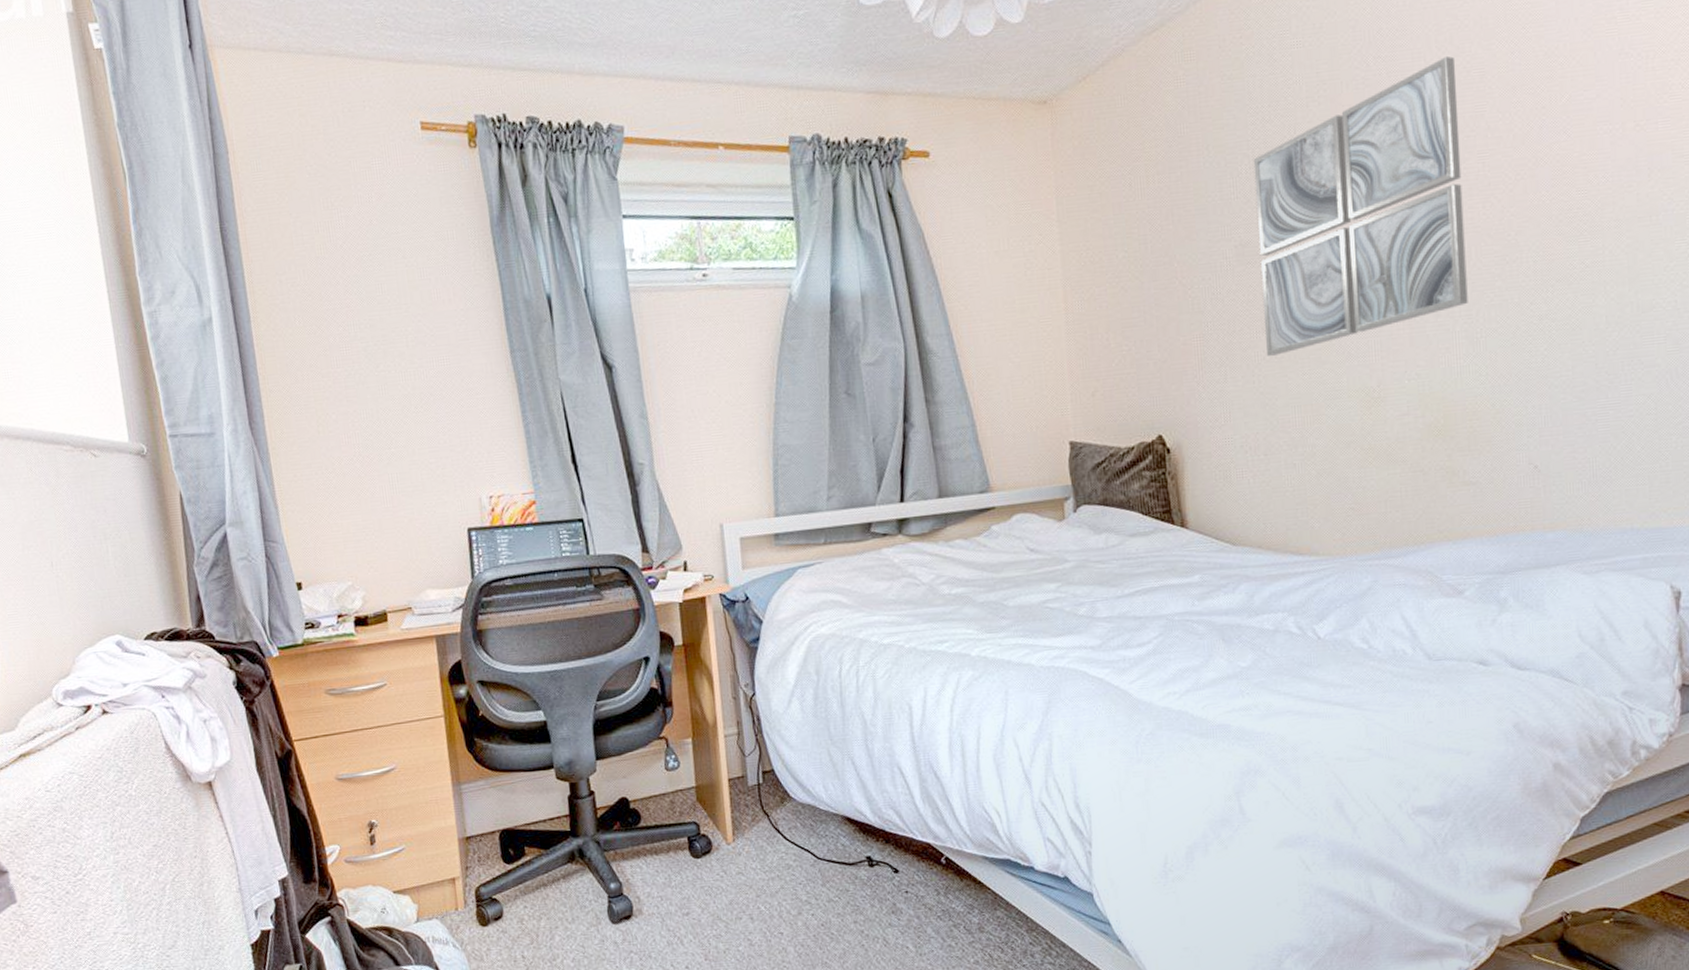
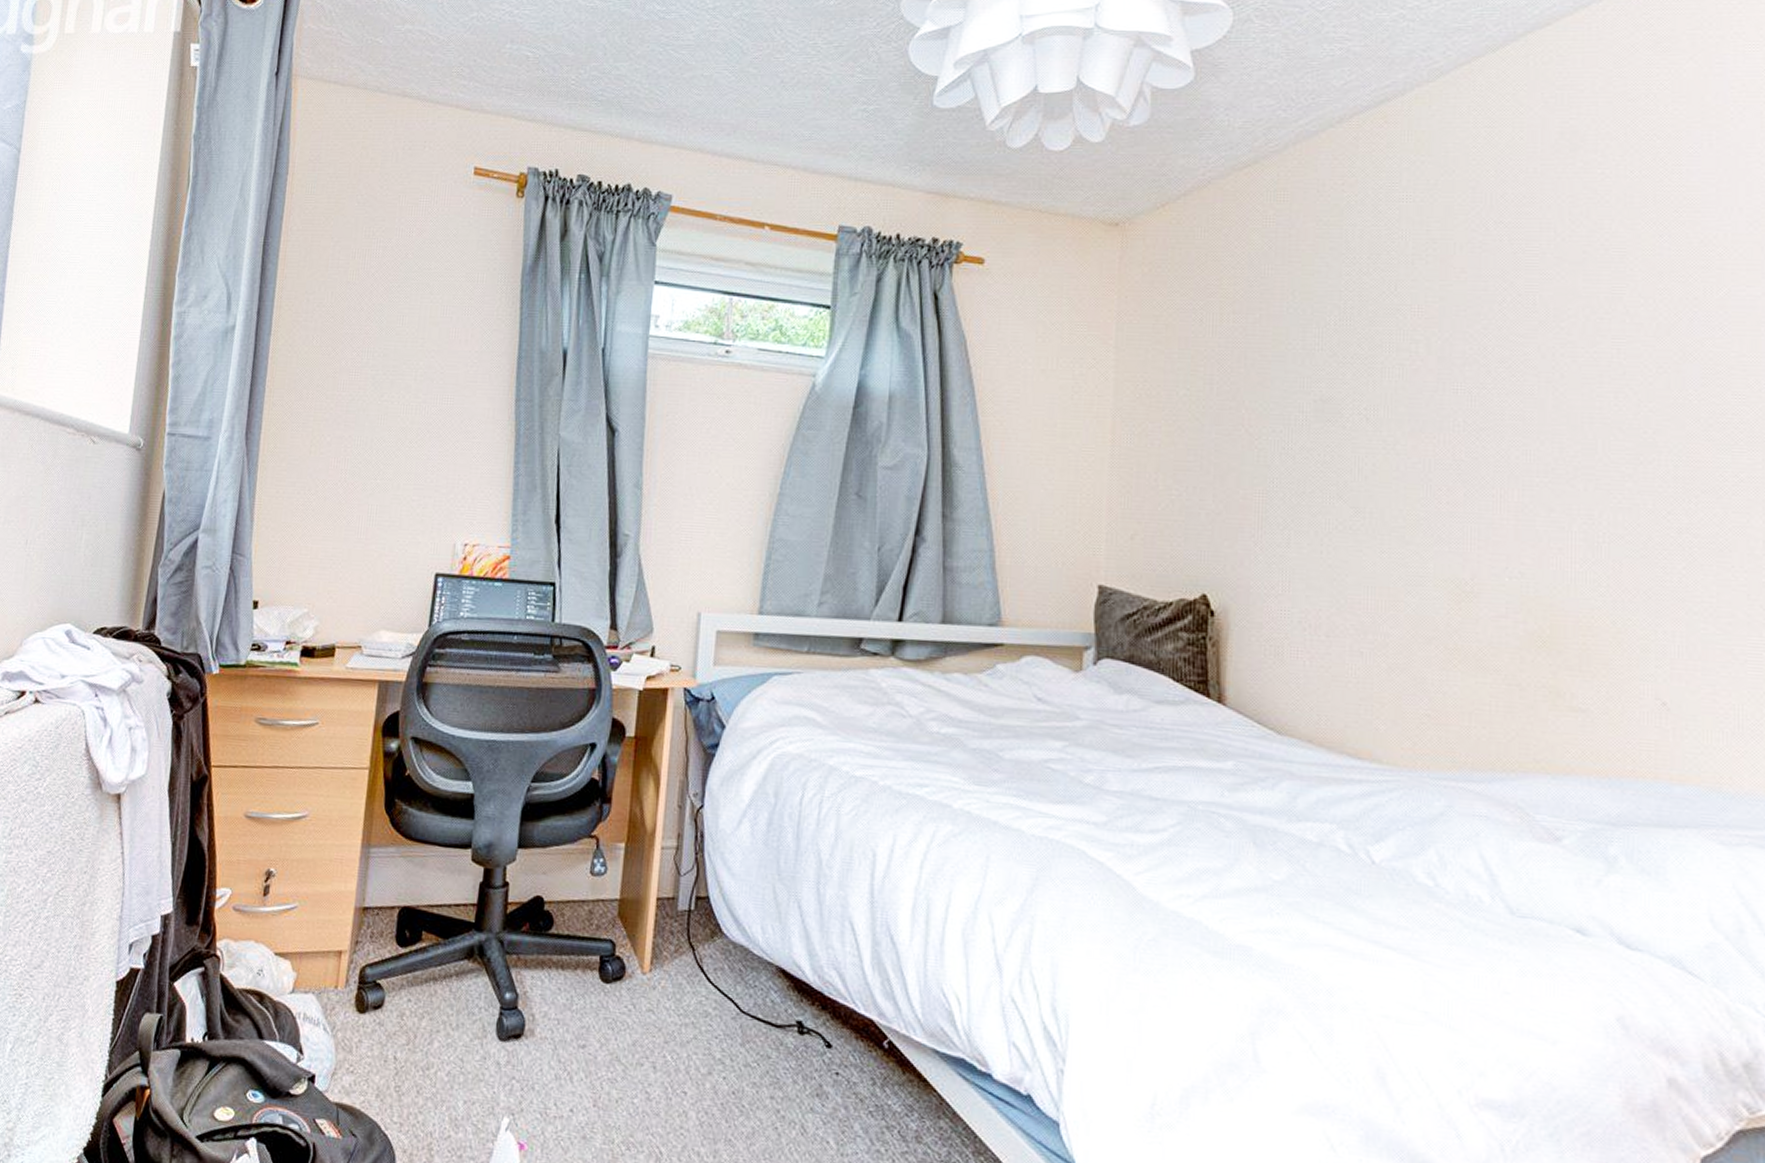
wall art: present [1253,56,1468,356] -> none [1340,231,1592,526]

